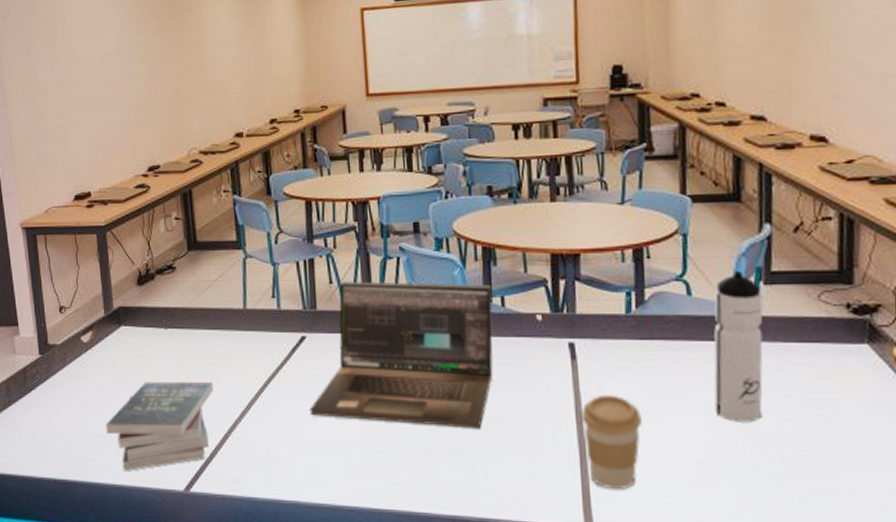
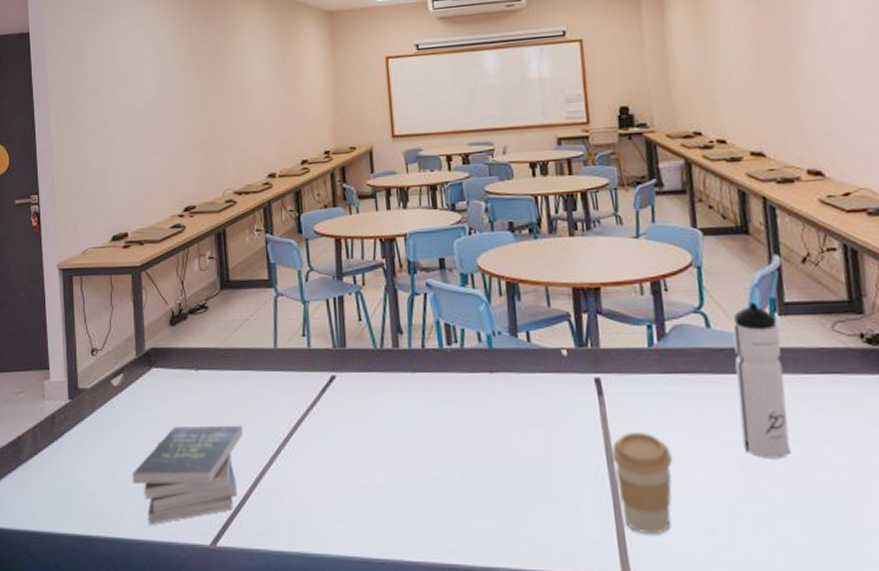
laptop: present [310,281,494,429] -> none [339,318,523,471]

